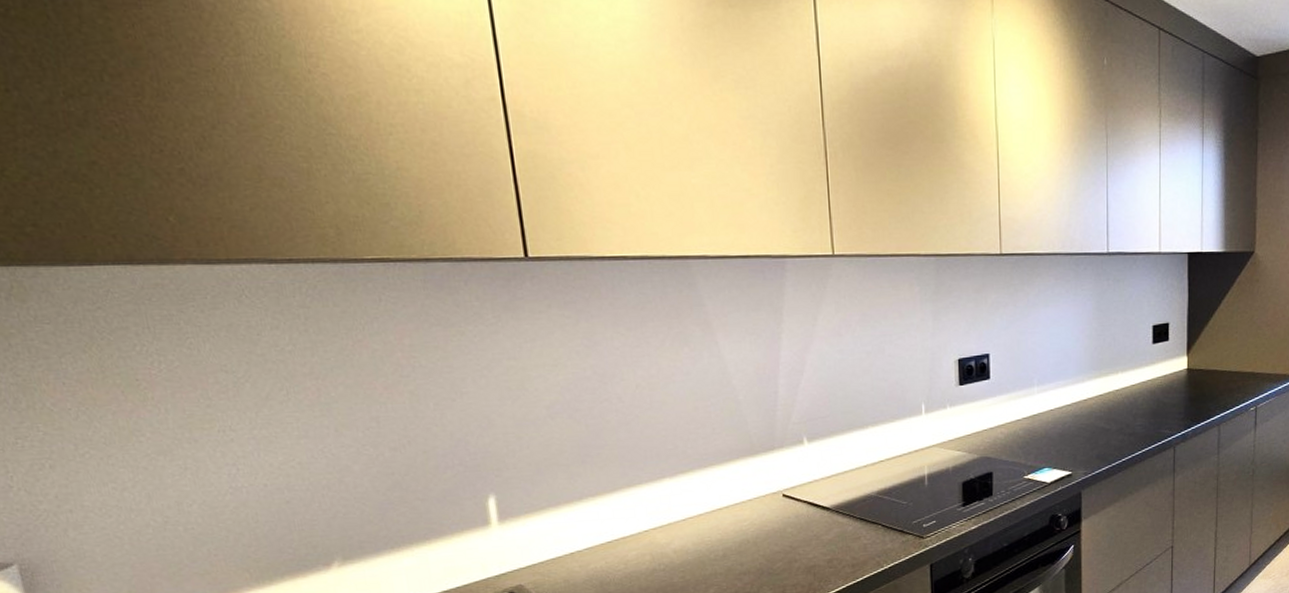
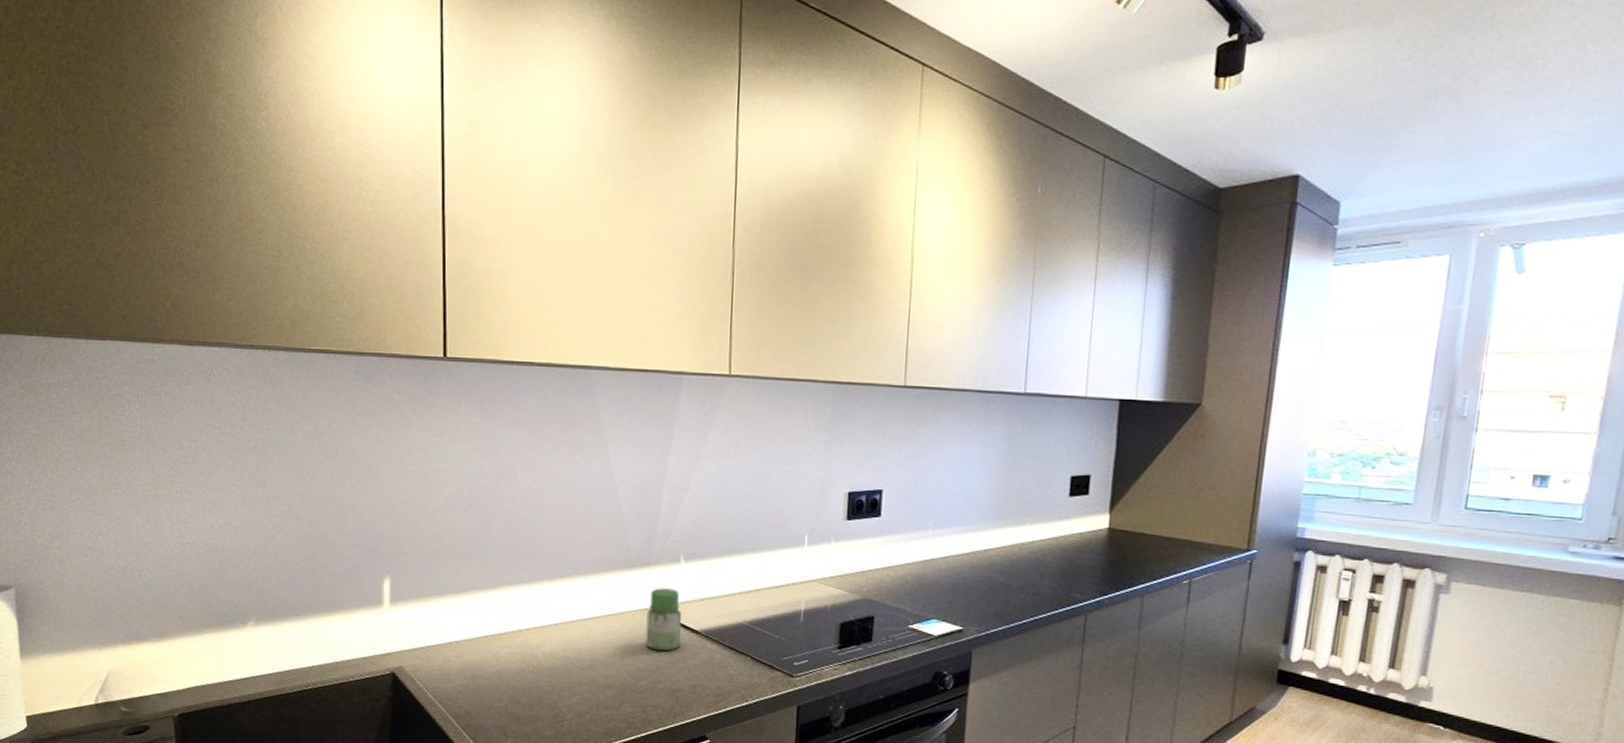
jar: none [775,470,813,532] -> present [646,588,682,652]

